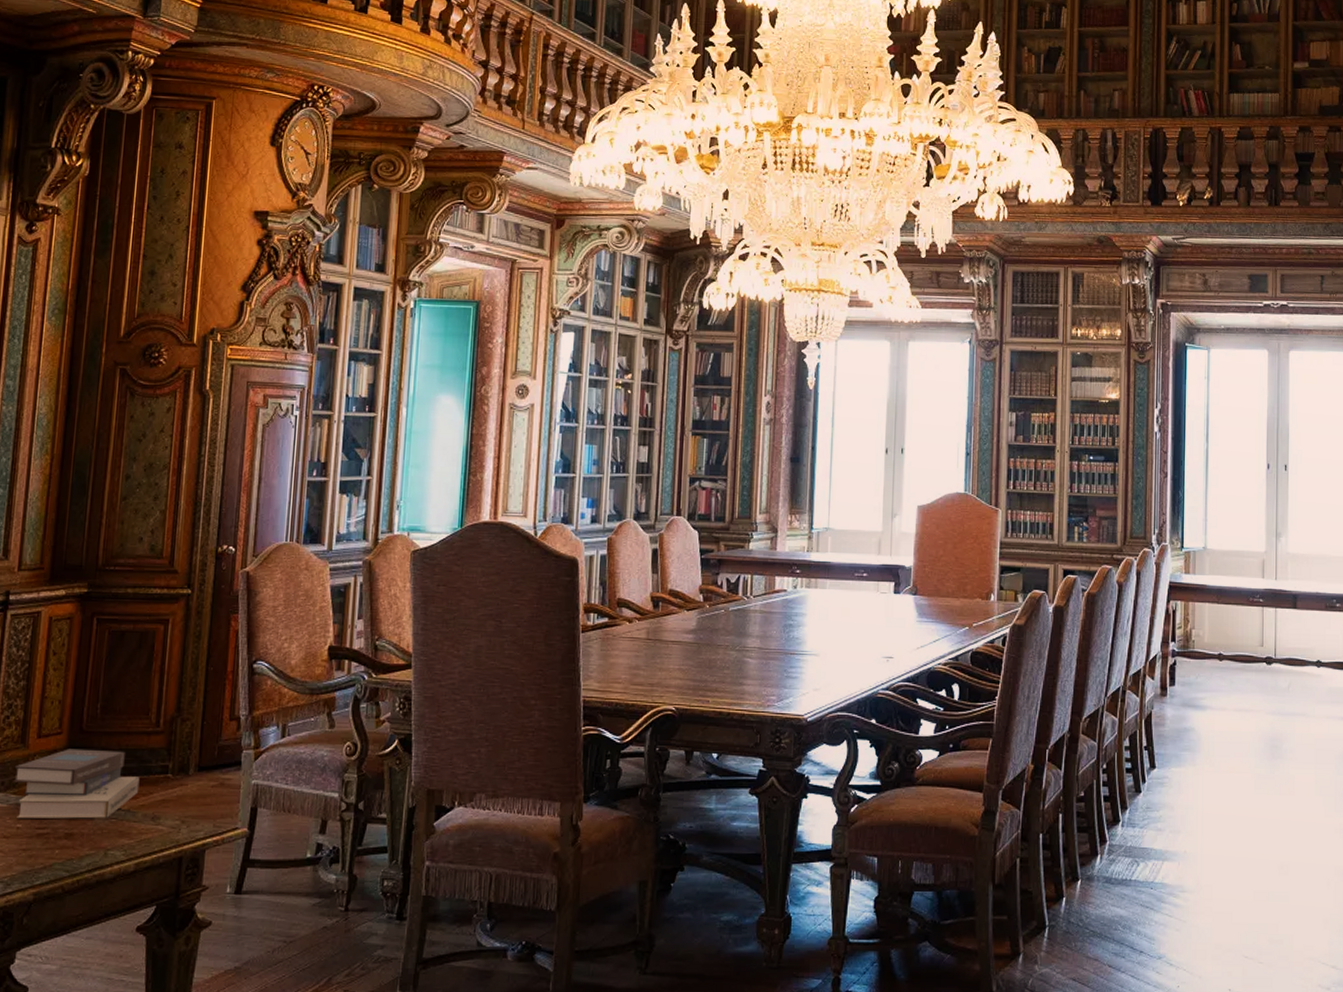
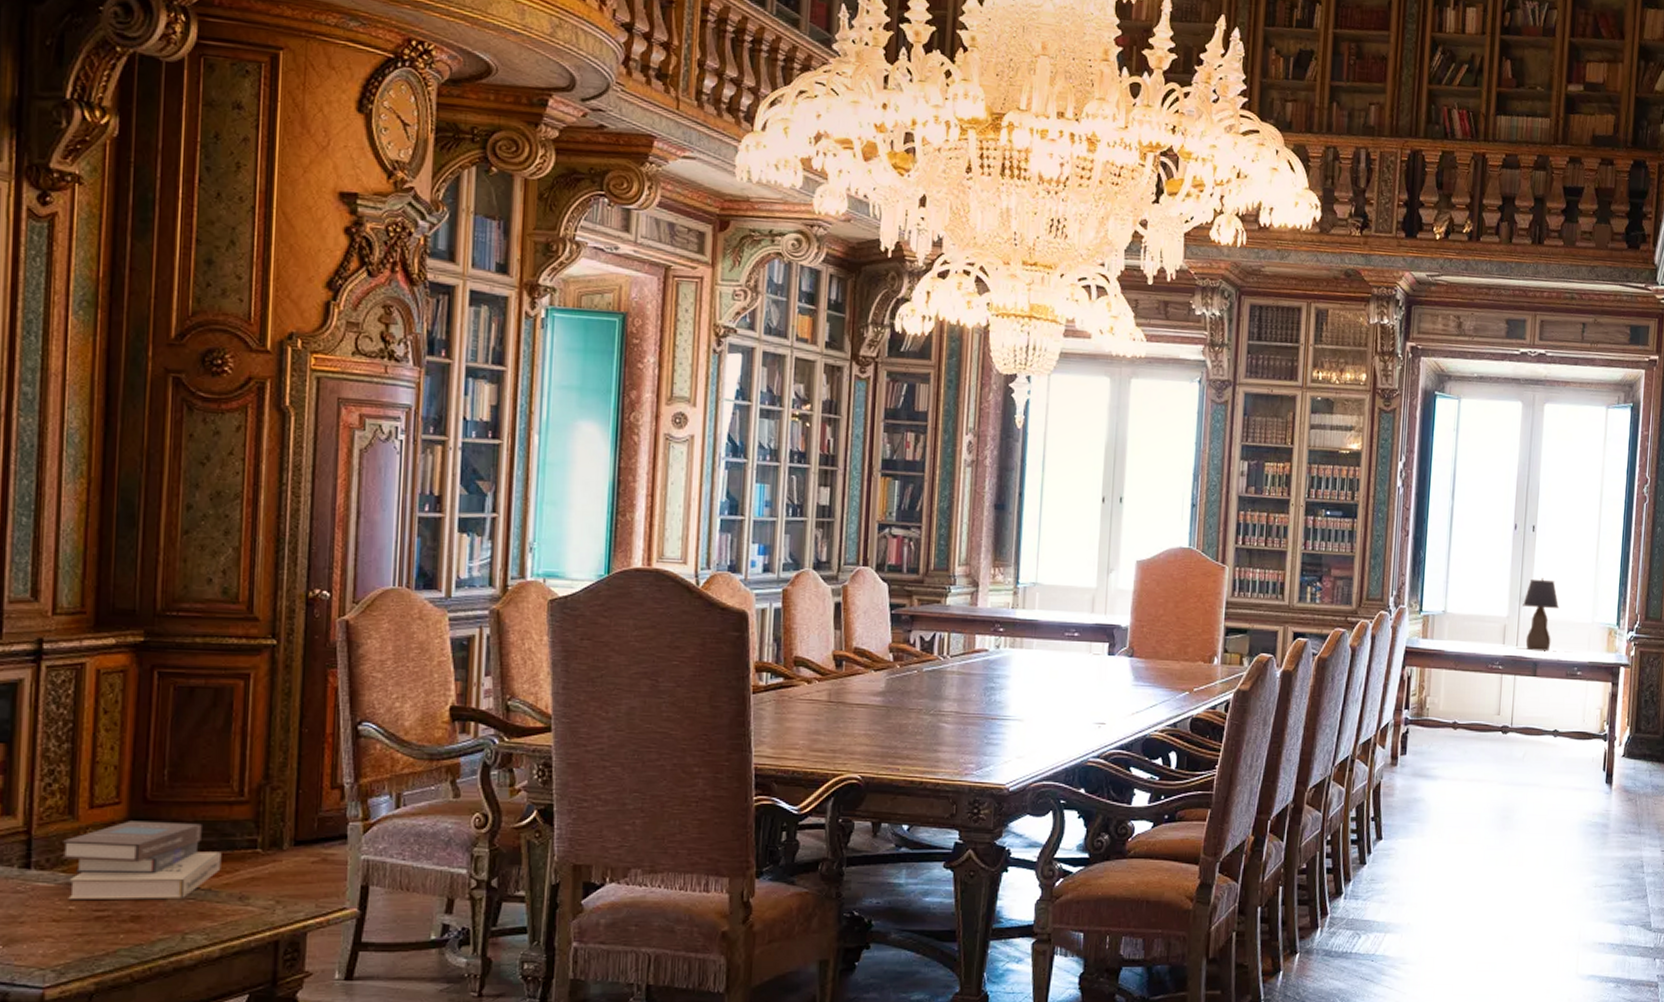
table lamp: none [1279,514,1315,585] -> present [1523,578,1560,652]

